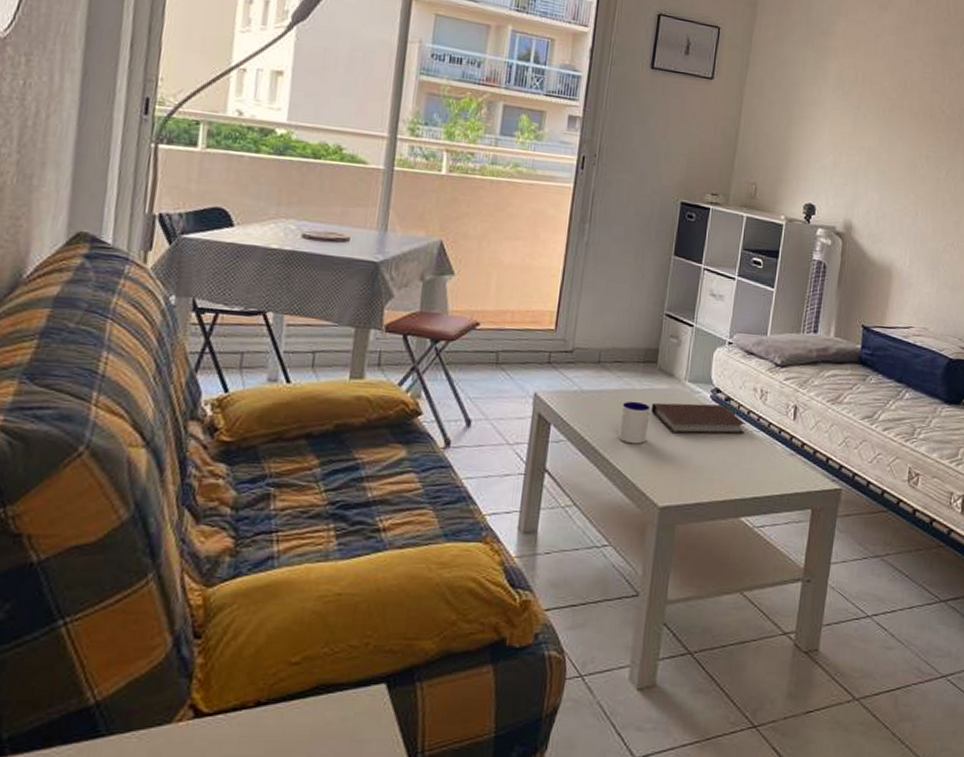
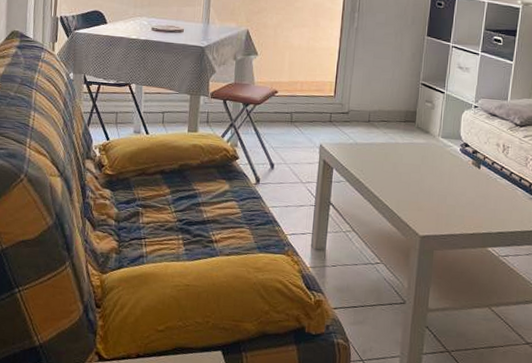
mug: present [617,401,651,444] -> none [385,152,411,186]
notebook: present [650,402,747,434] -> none [411,153,491,181]

